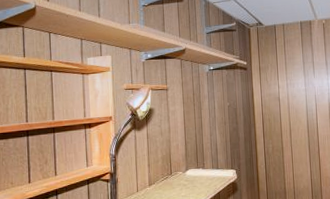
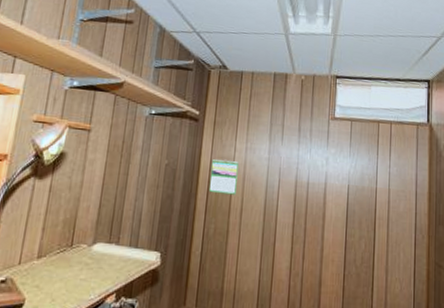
calendar: none [262,95,284,122] -> present [208,159,239,195]

